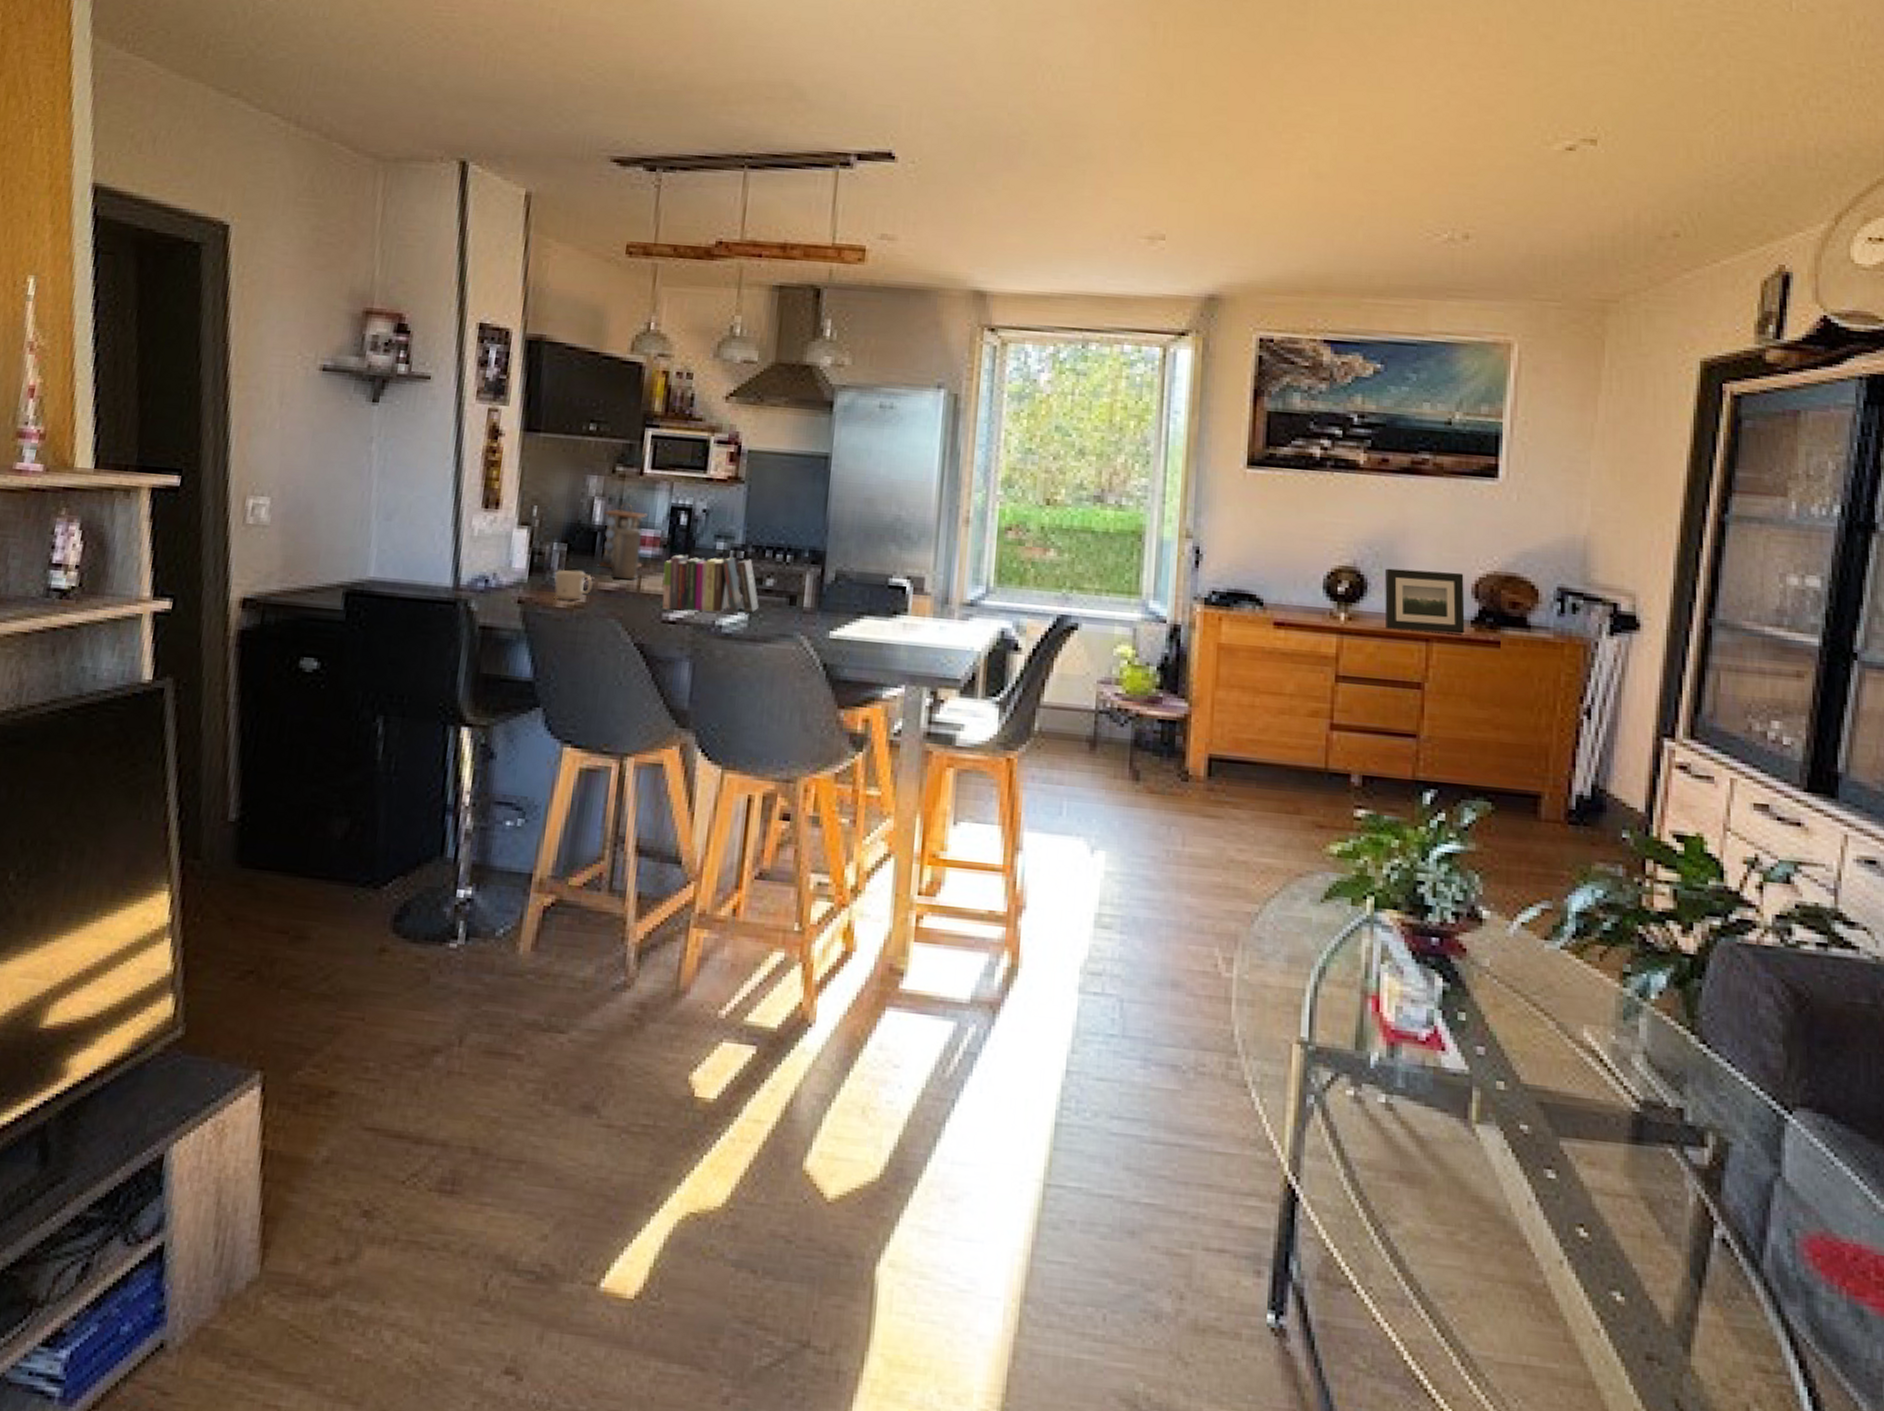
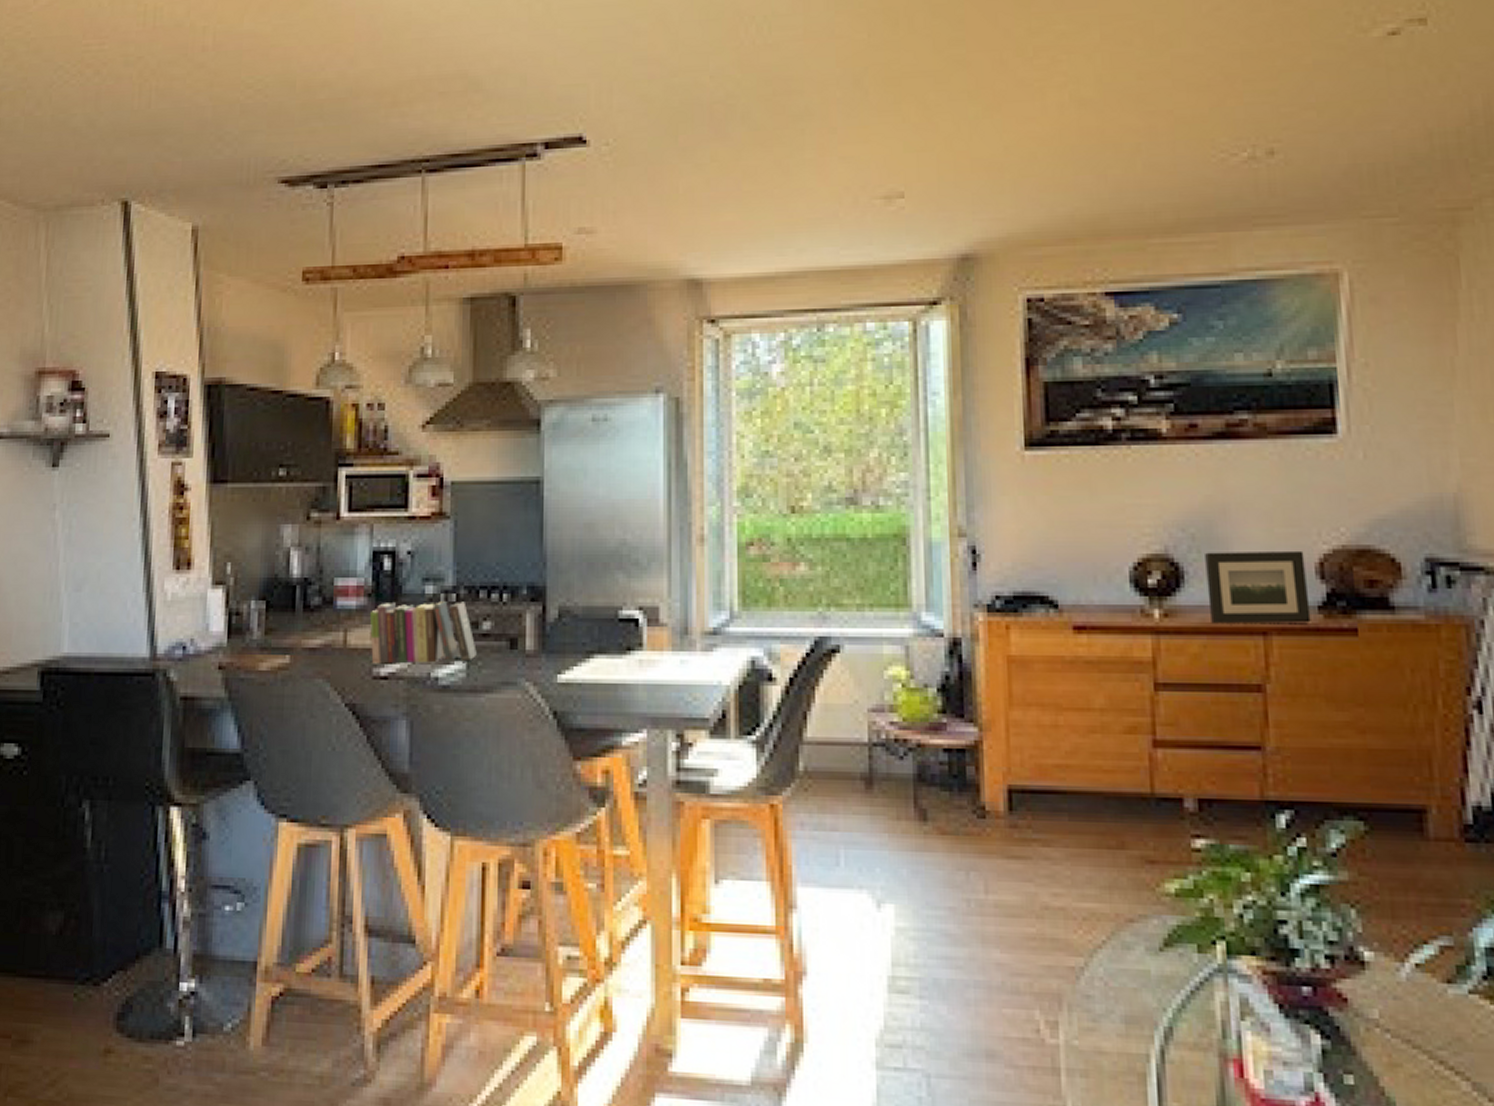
mug: present [554,569,593,601] -> none [254,628,296,663]
spice rack: present [599,503,648,569] -> none [301,552,348,624]
canister: present [611,527,642,580] -> none [314,578,344,635]

